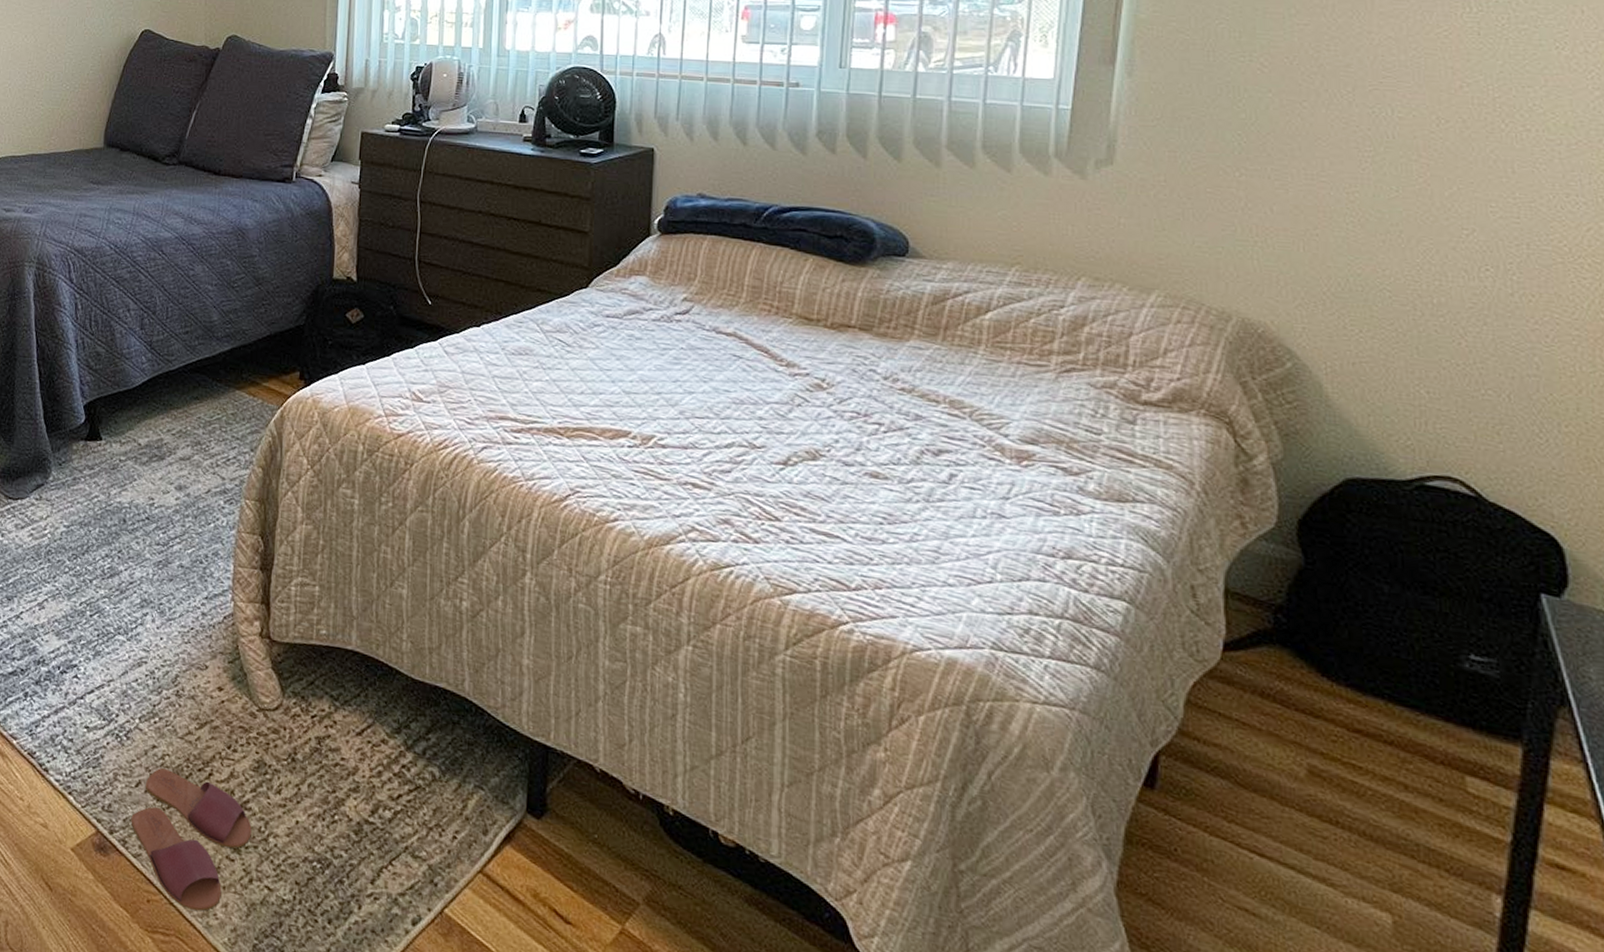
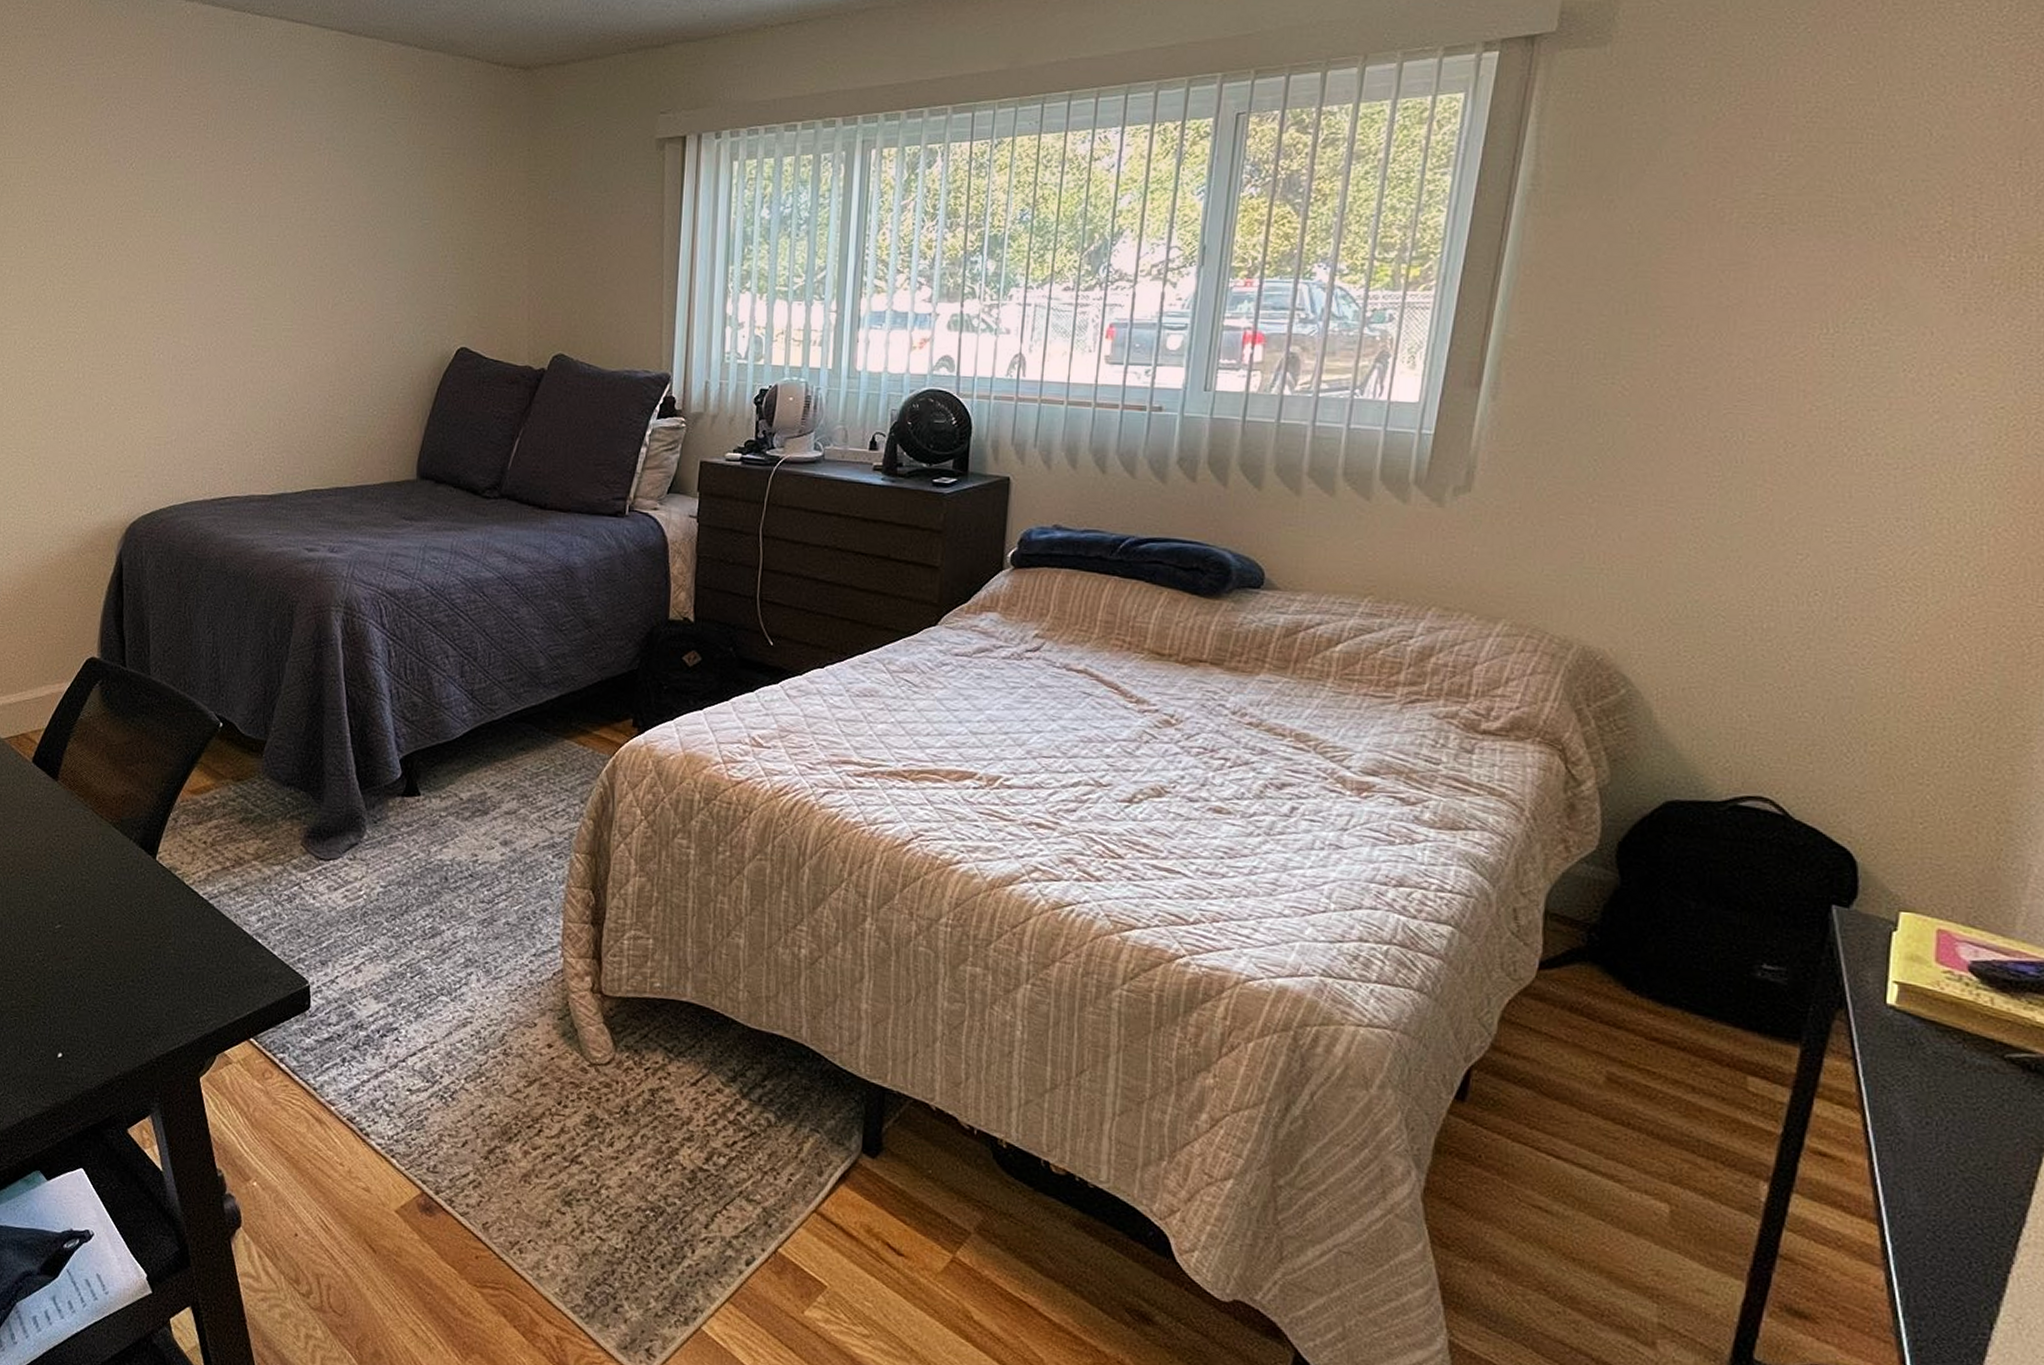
slippers: present [131,767,252,912] -> none [457,1126,584,1264]

